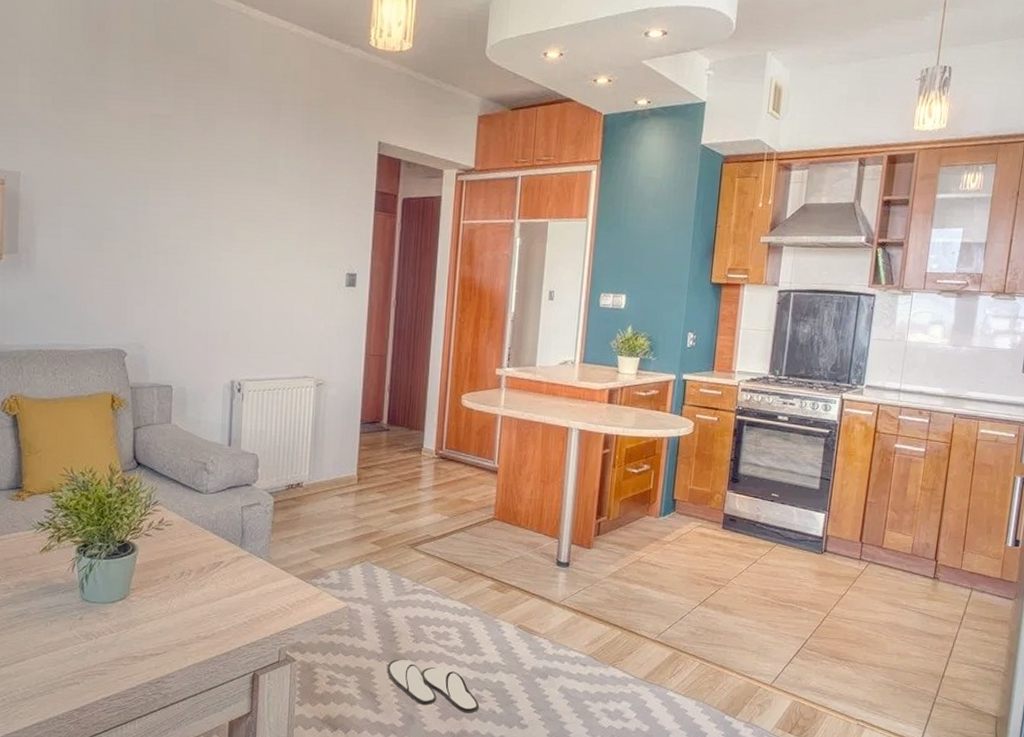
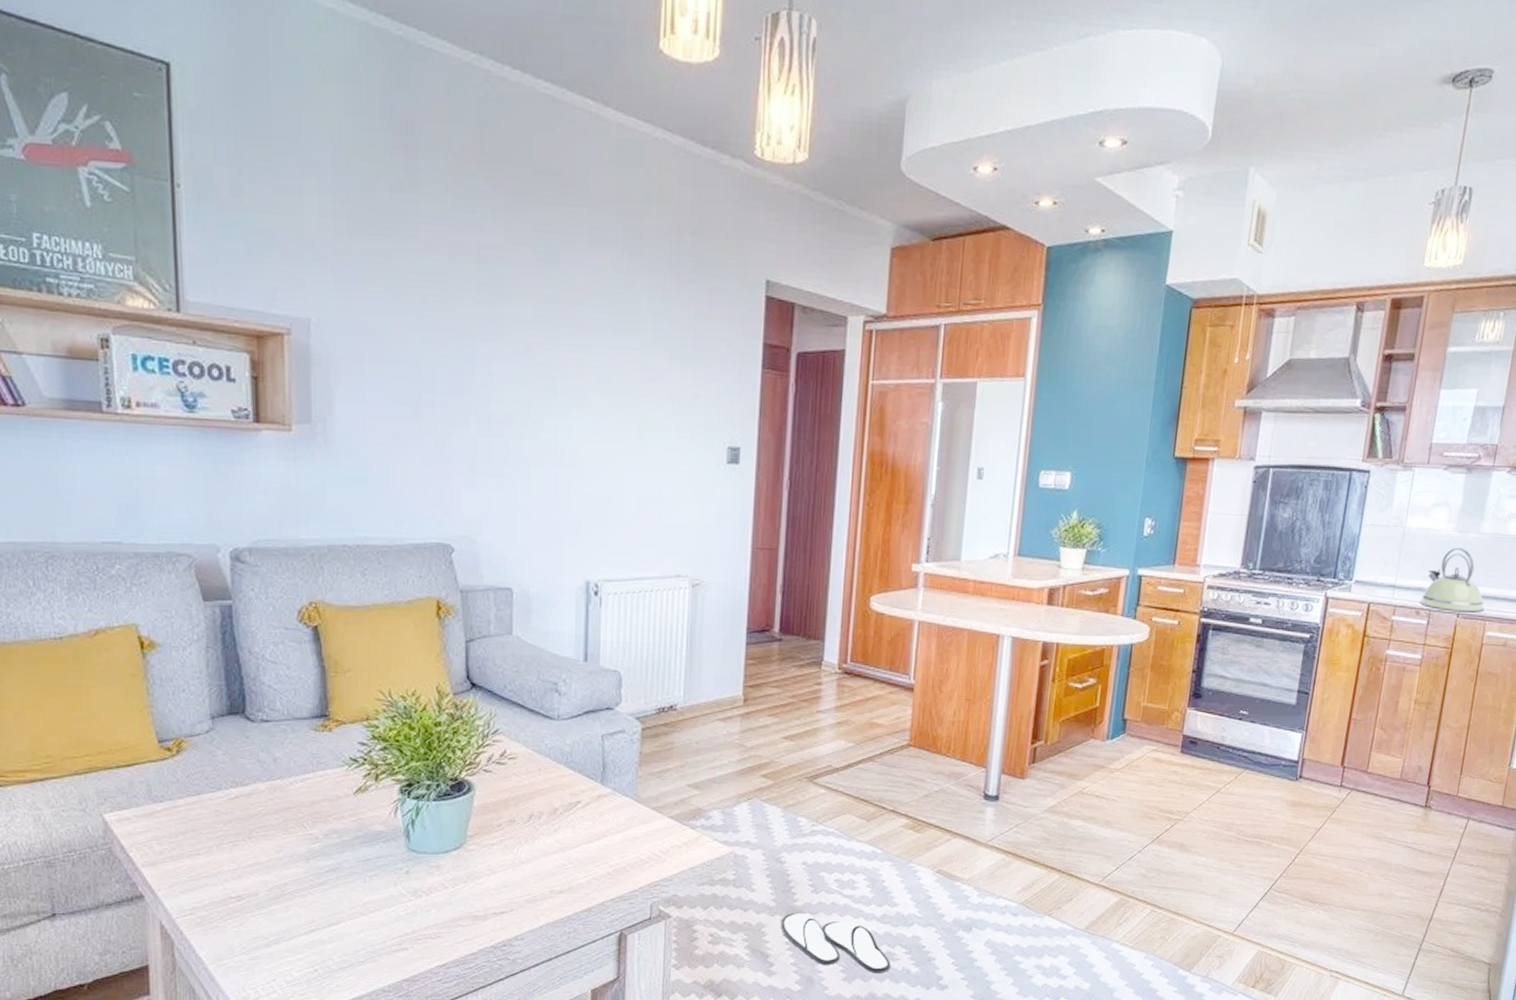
kettle: none [922,358,978,413] -> present [1420,547,1485,613]

